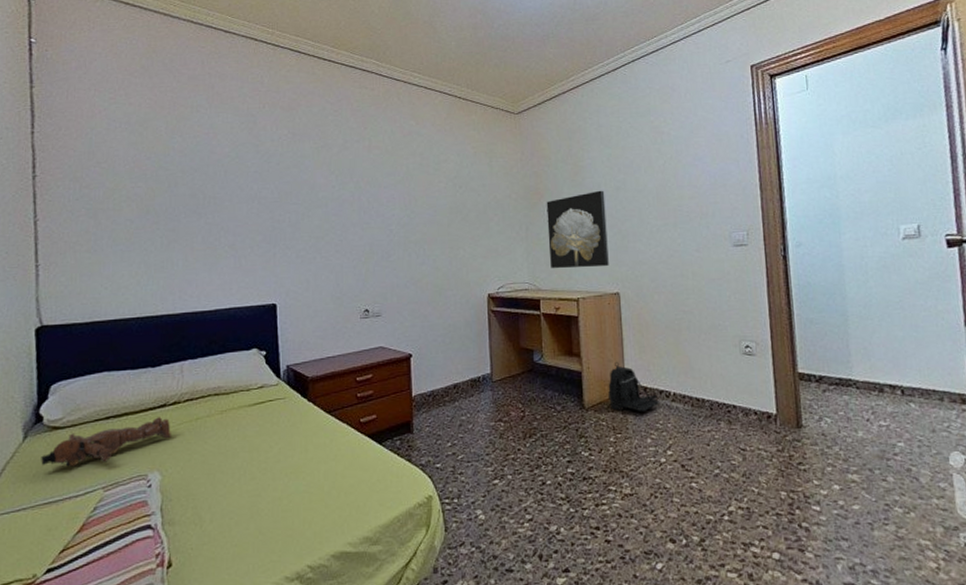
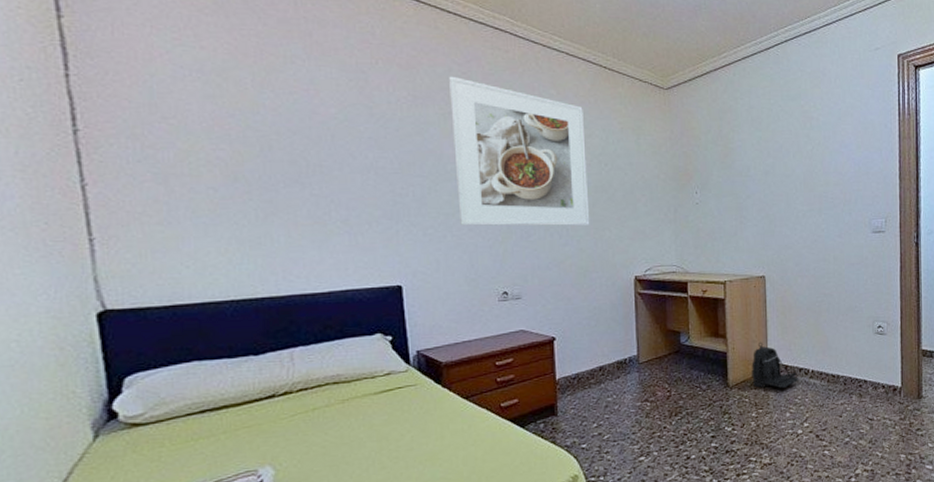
teddy bear: present [41,417,171,467] -> none [119,408,284,466]
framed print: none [323,114,445,248] -> present [449,76,590,227]
wall art: present [546,190,609,268] -> none [695,173,756,251]

